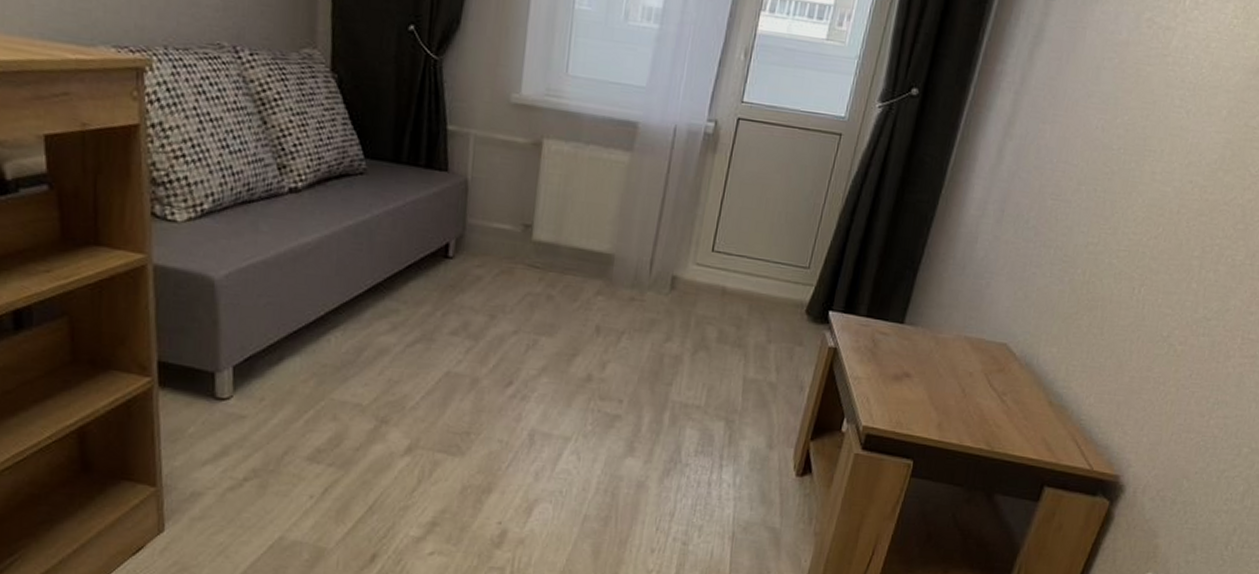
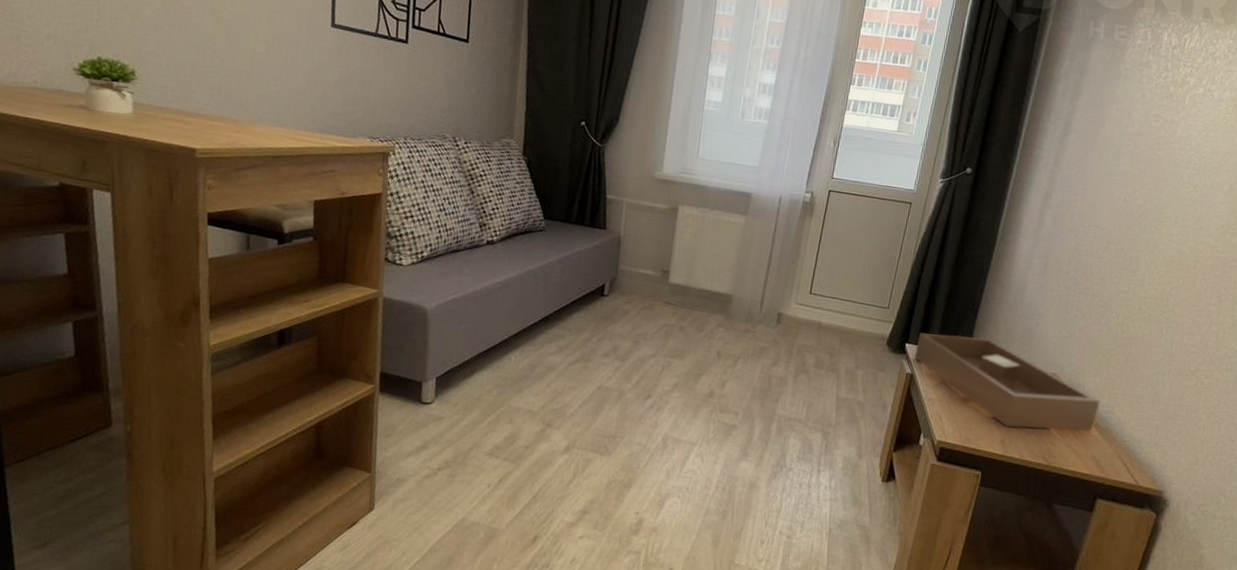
tray: none [839,297,1056,411] -> present [914,333,1100,432]

